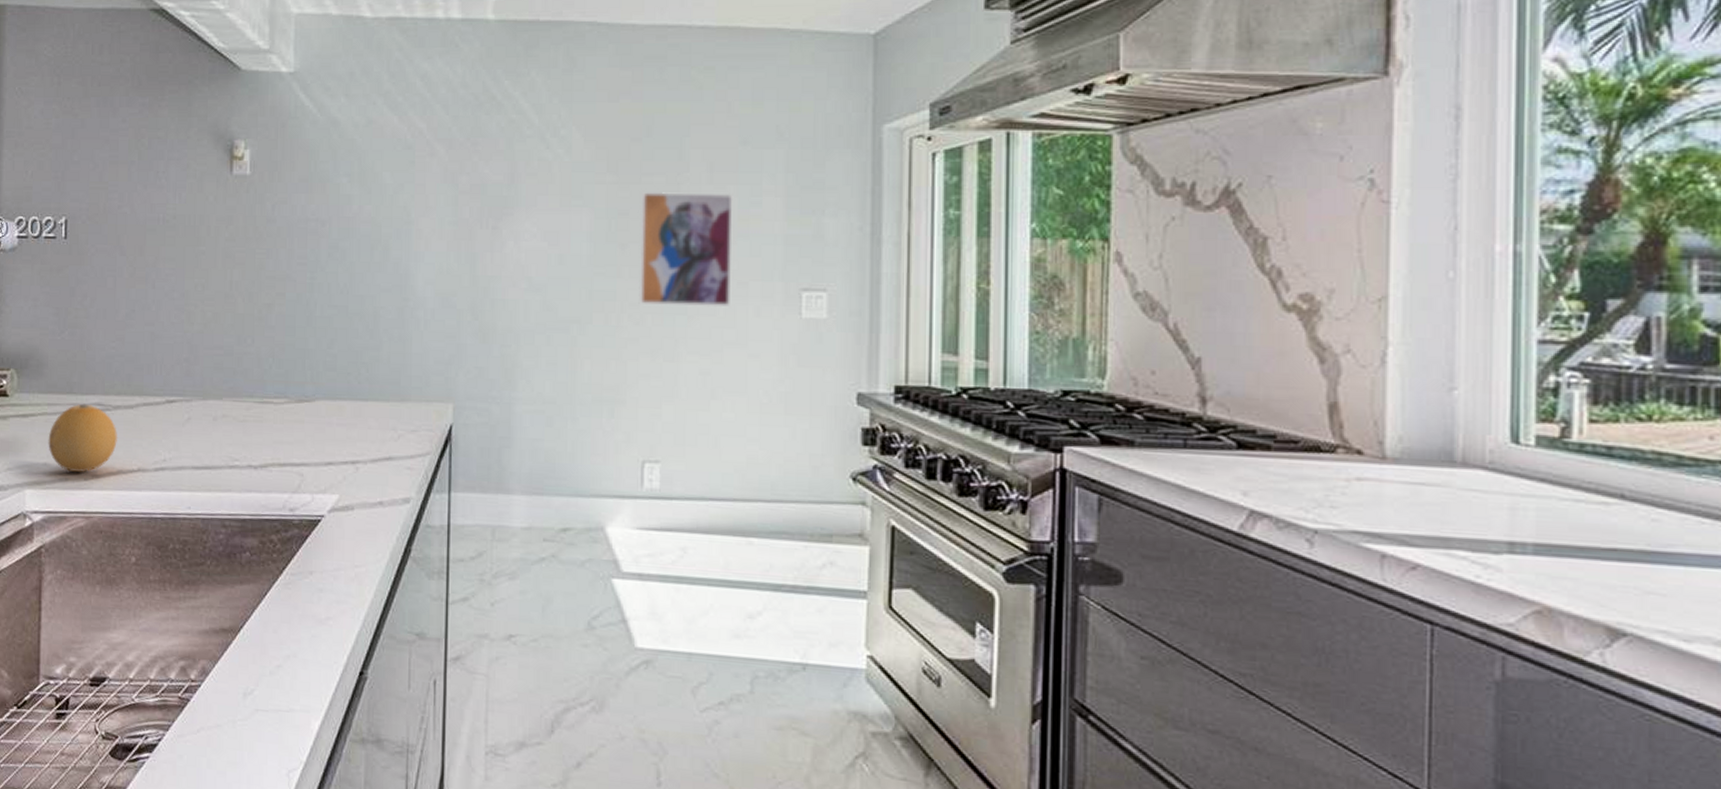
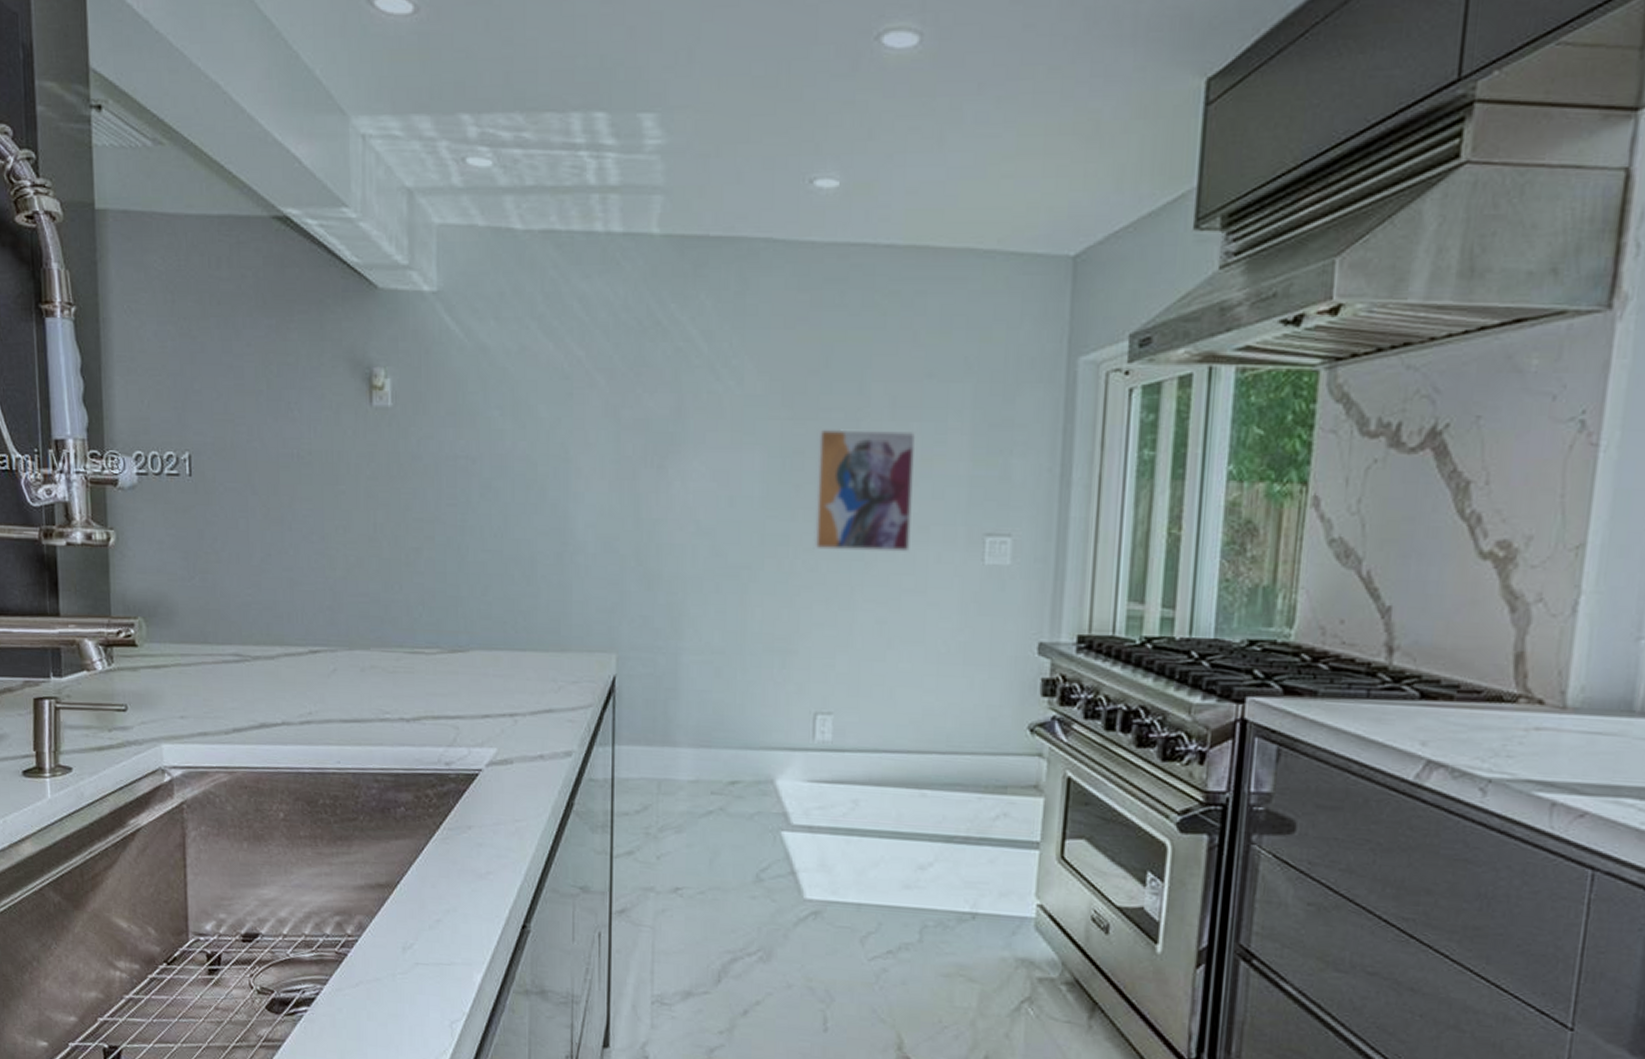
fruit: present [48,404,118,472] -> none [183,655,259,726]

